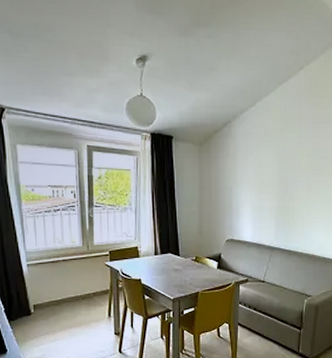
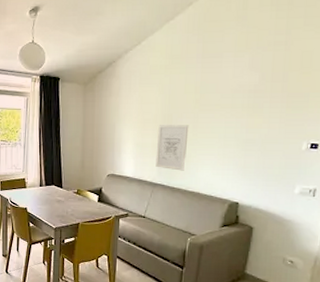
wall art: none [273,188,303,234] -> present [155,125,189,171]

